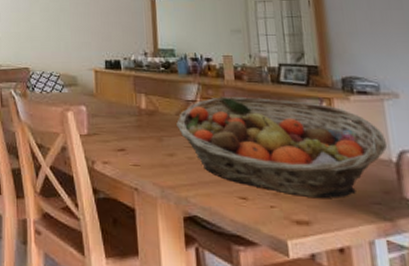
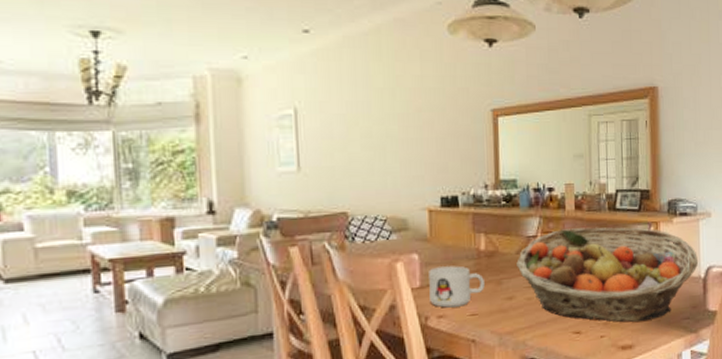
mug: none [95,119,146,156] -> present [429,266,484,308]

